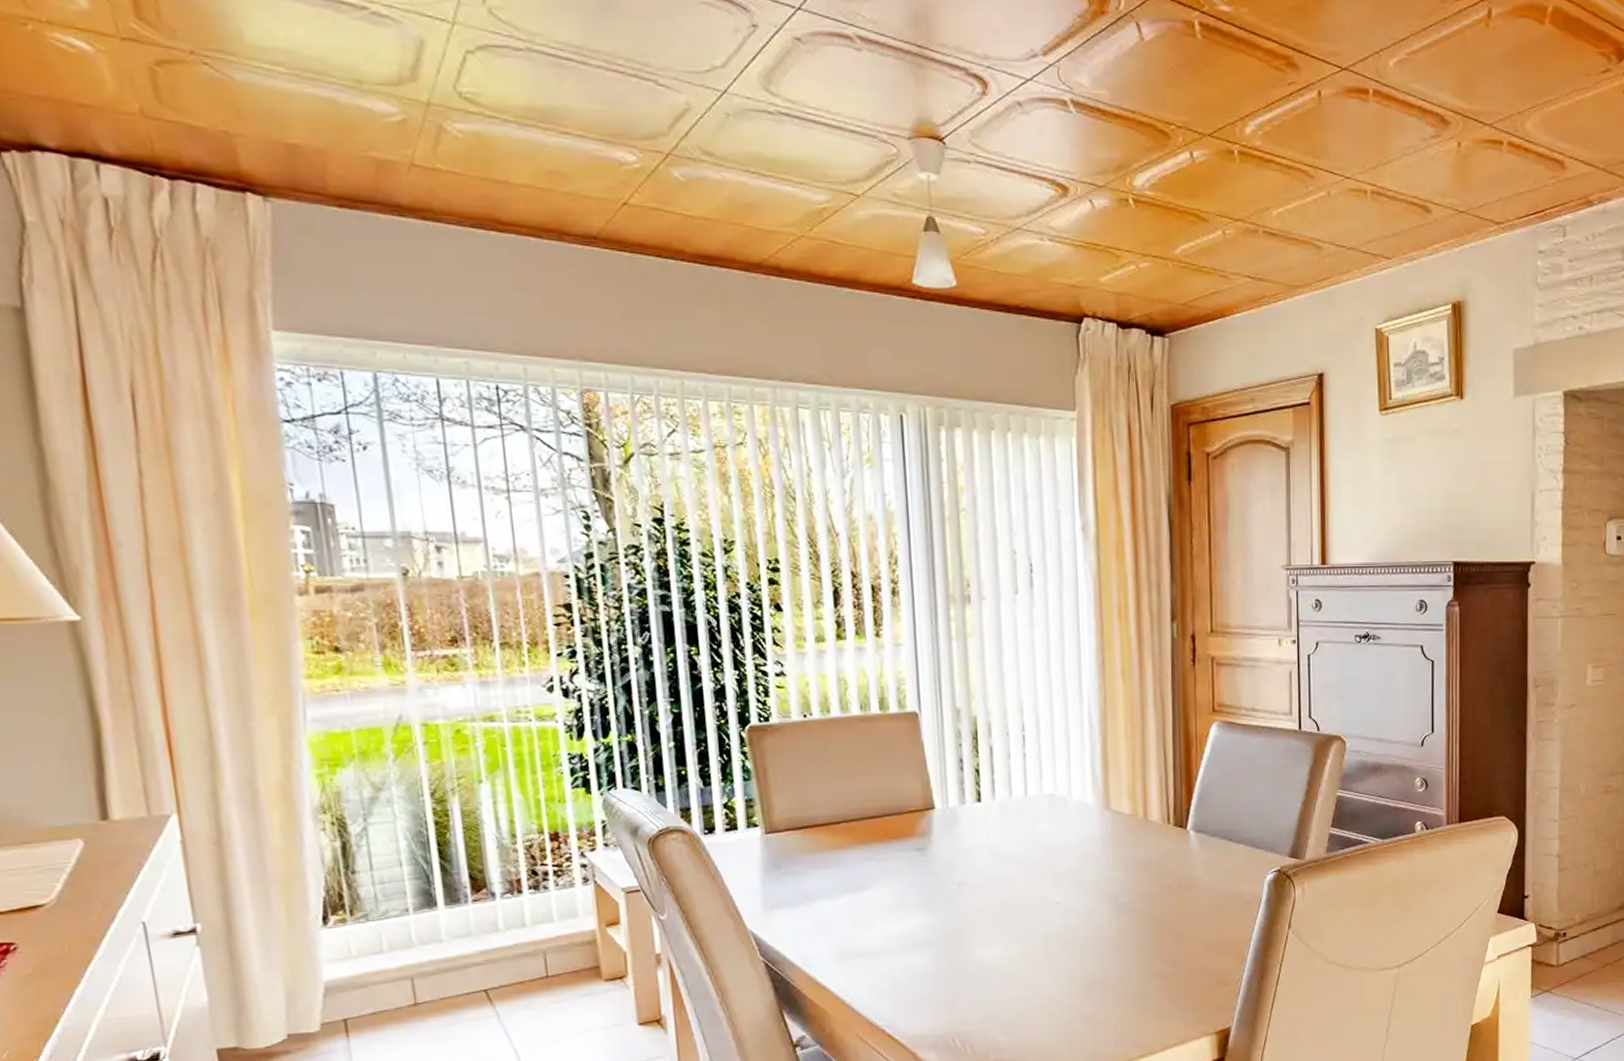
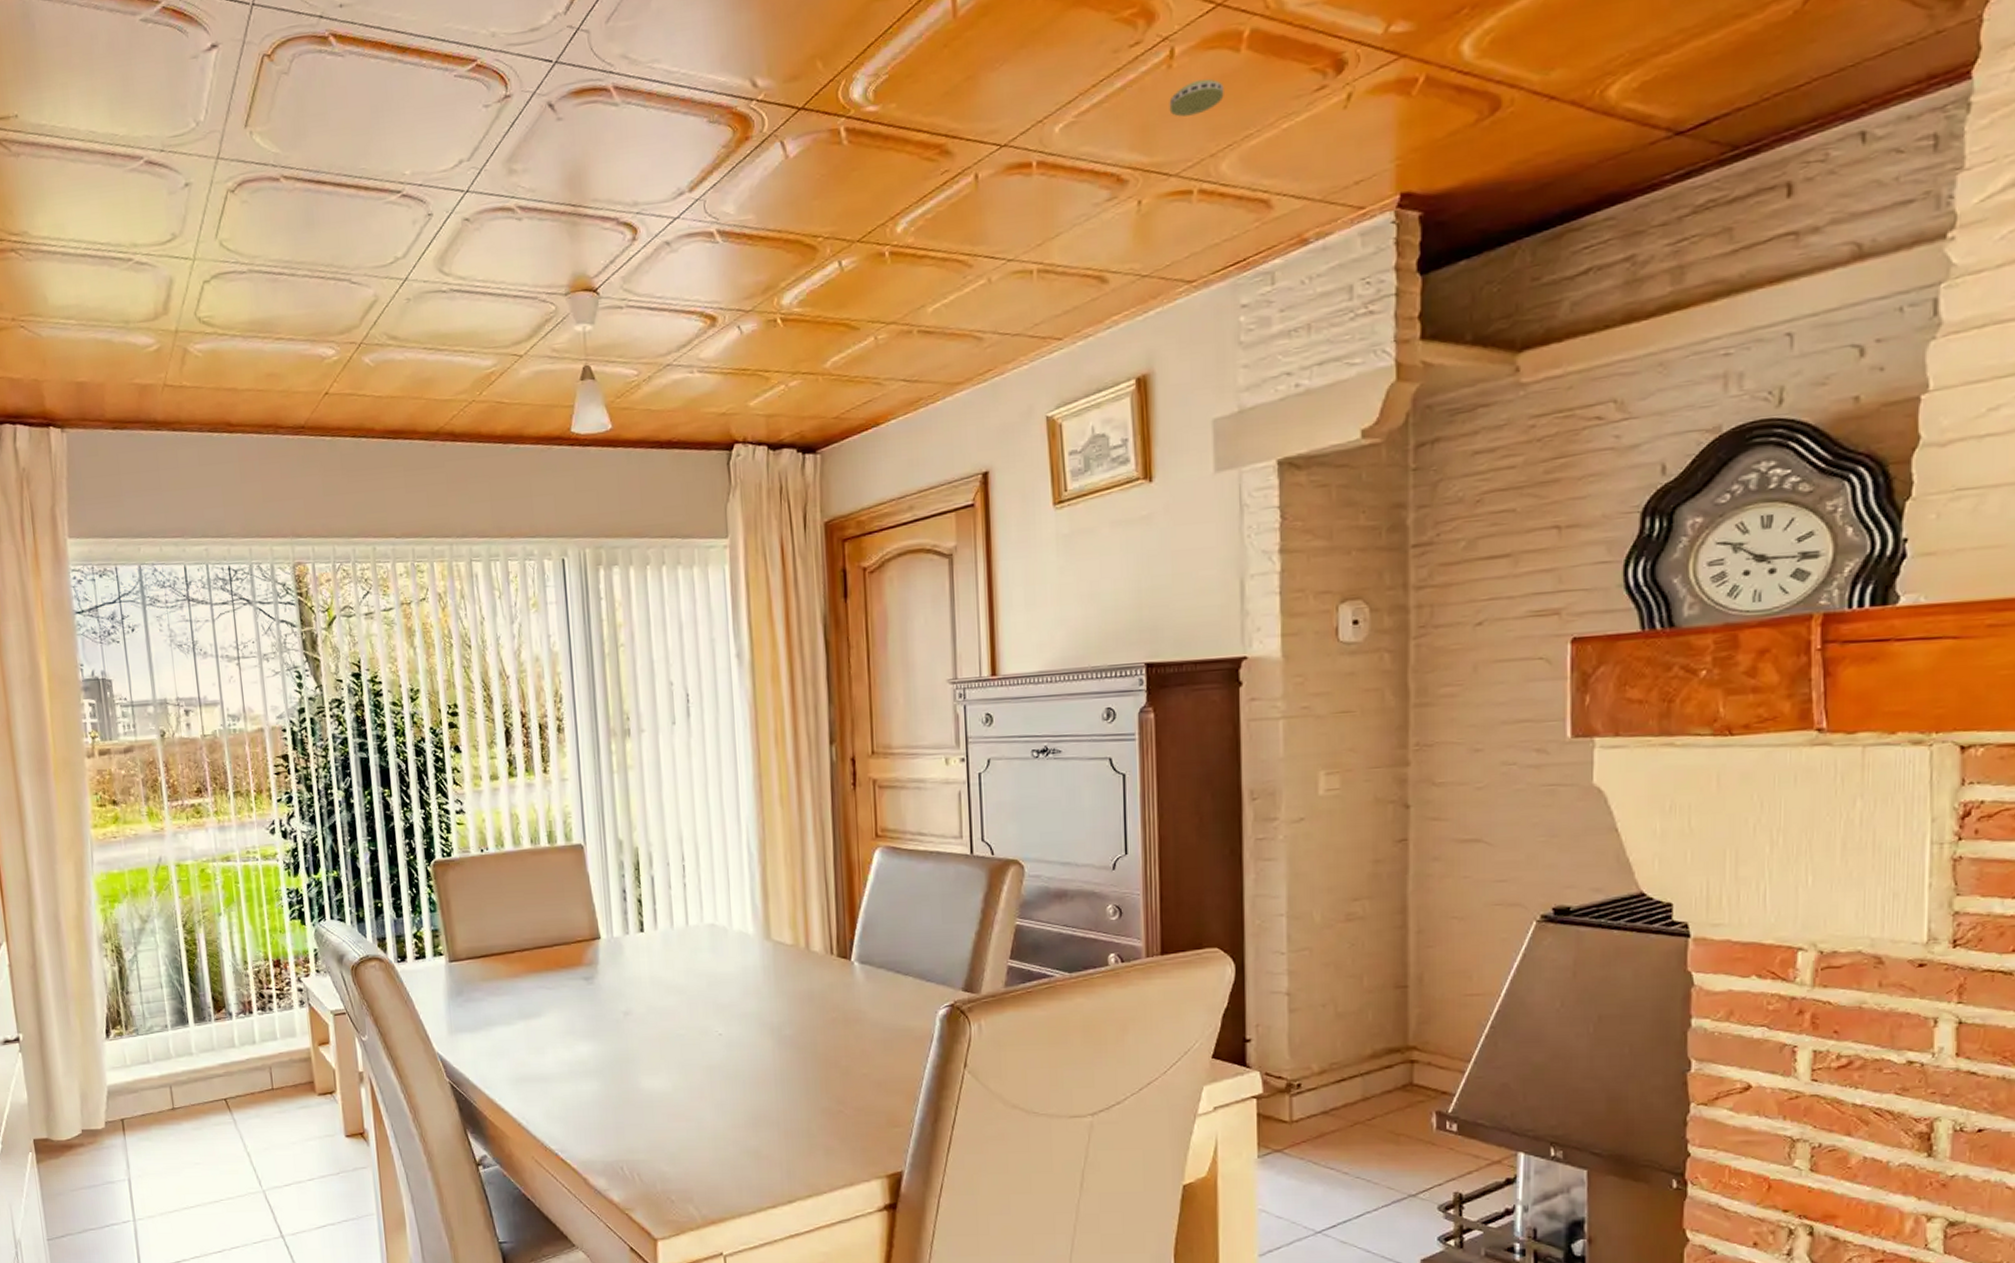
smoke detector: none [1486,42,1531,74] -> present [1169,78,1224,117]

